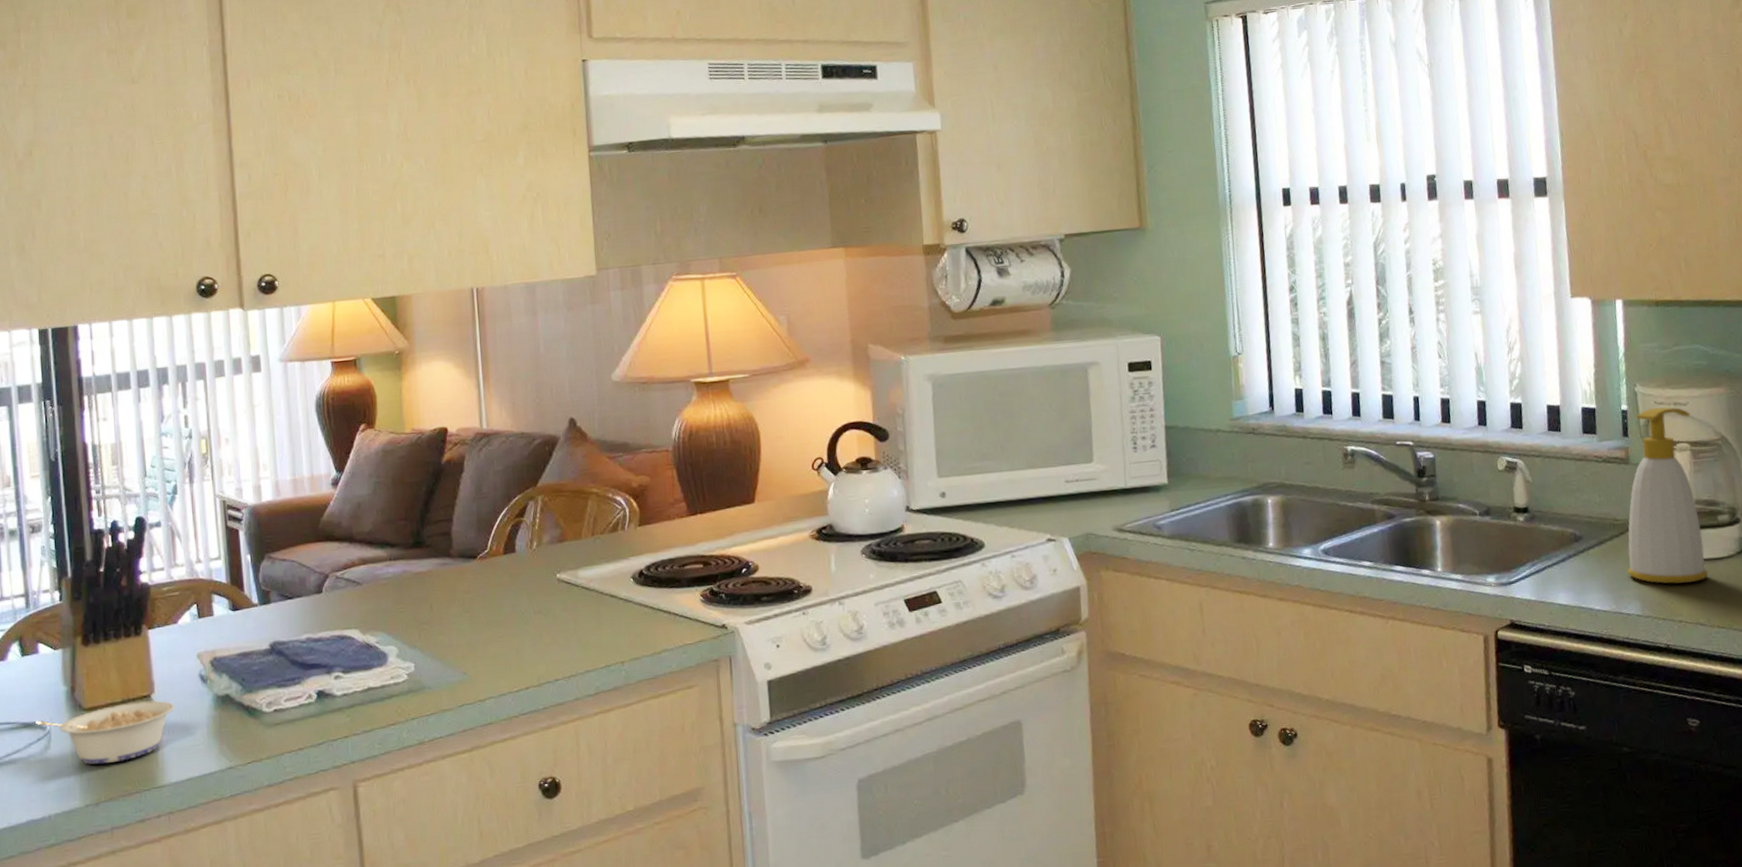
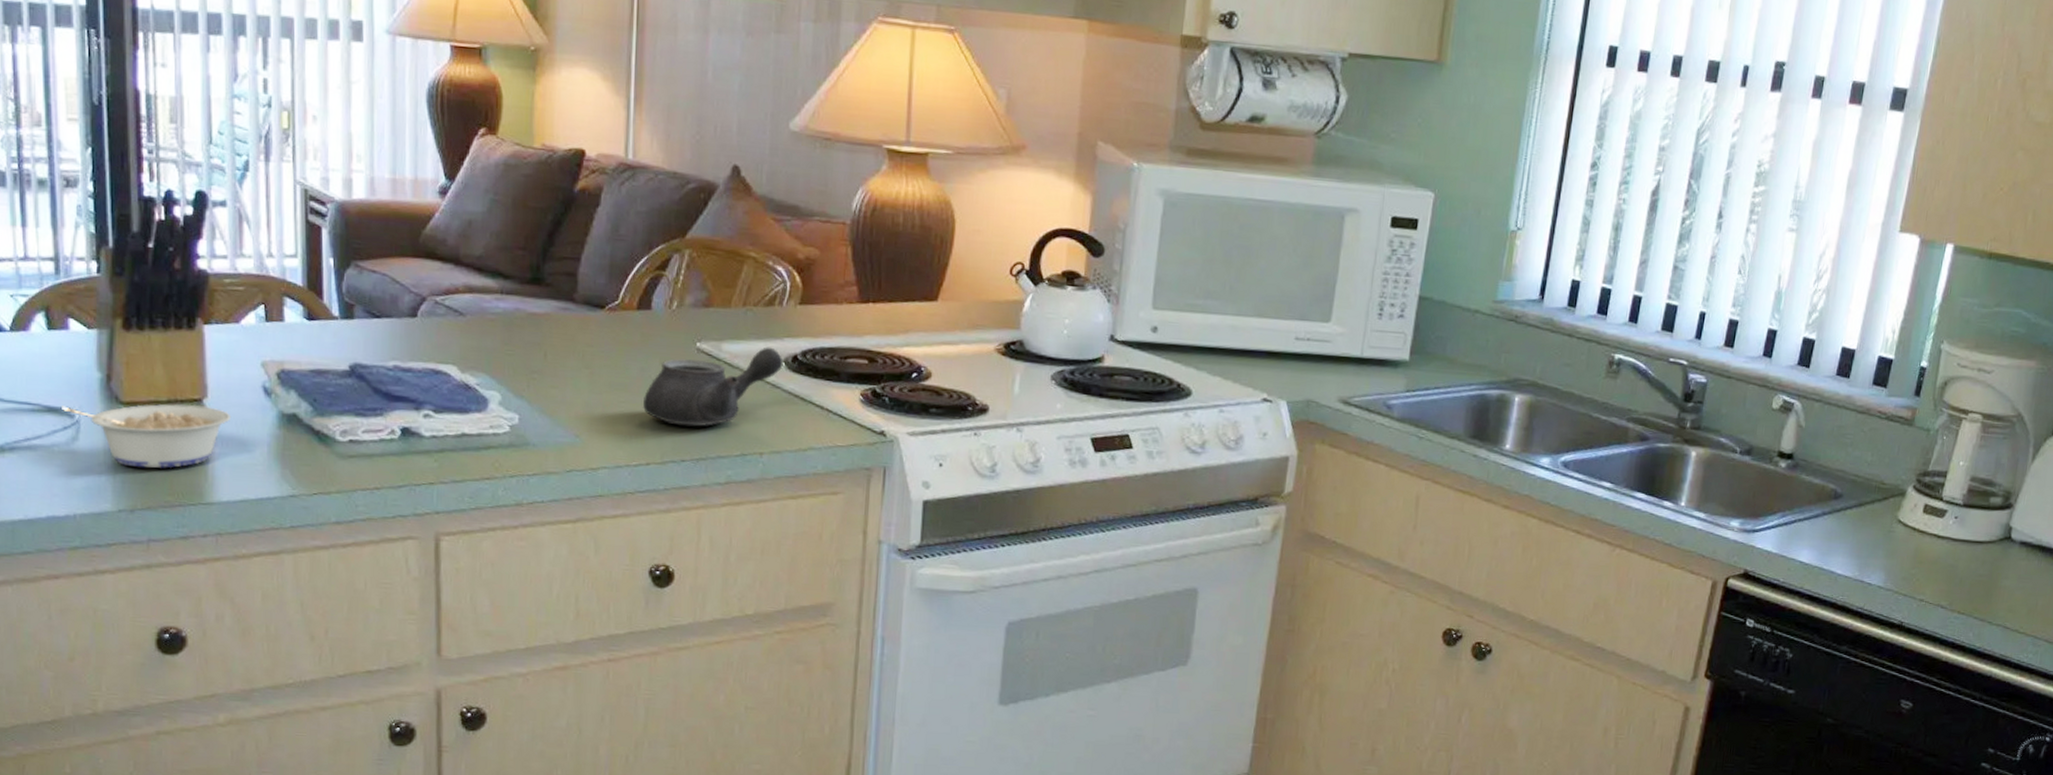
teapot: none [517,567,632,649] -> present [643,347,784,427]
soap bottle: present [1627,407,1708,584] -> none [1880,369,1992,562]

